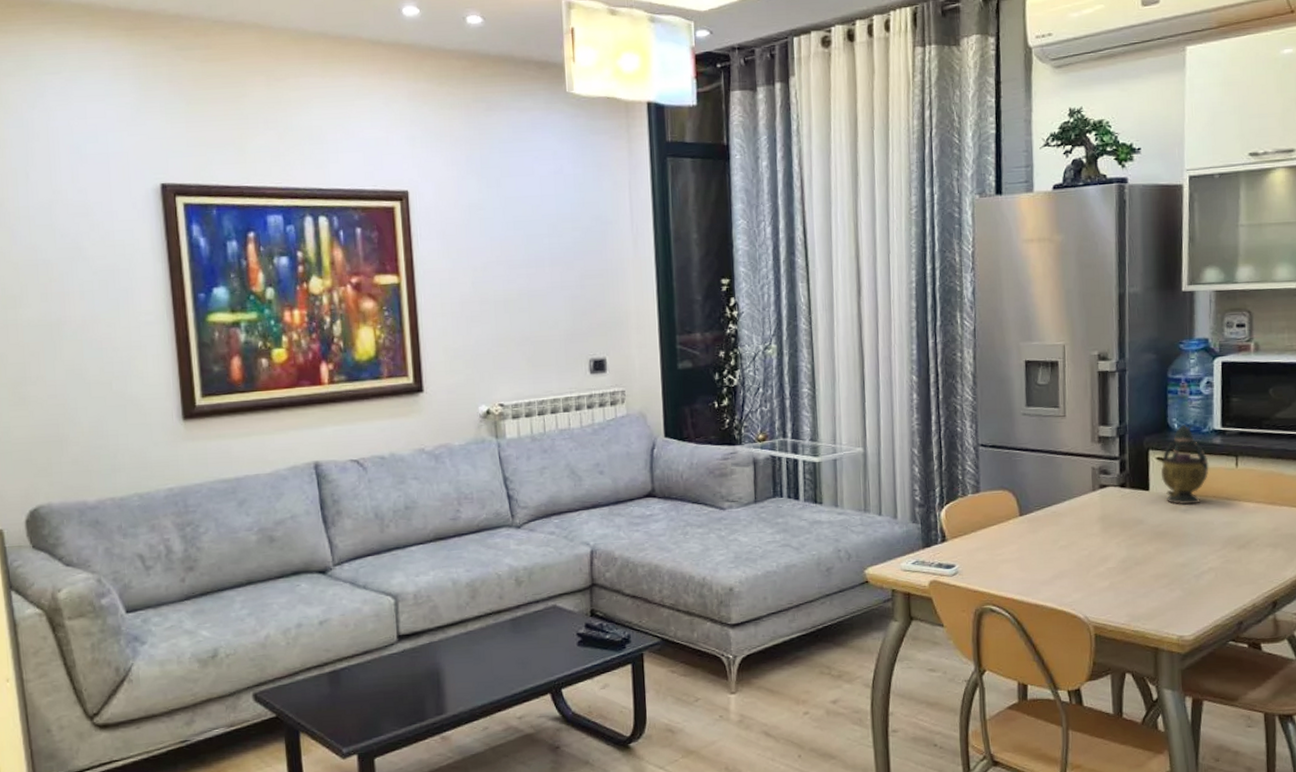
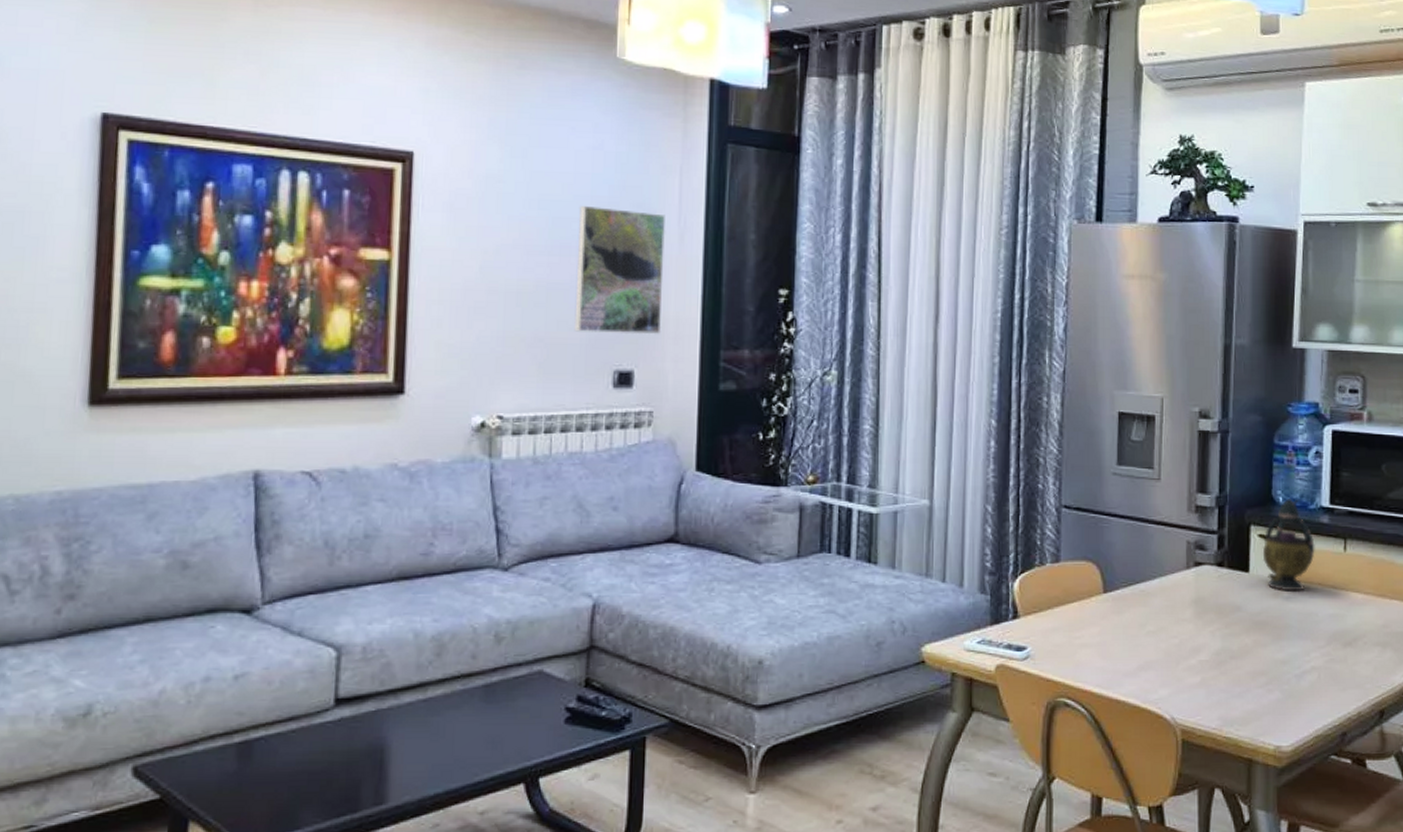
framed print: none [547,222,626,330] -> present [574,205,666,335]

